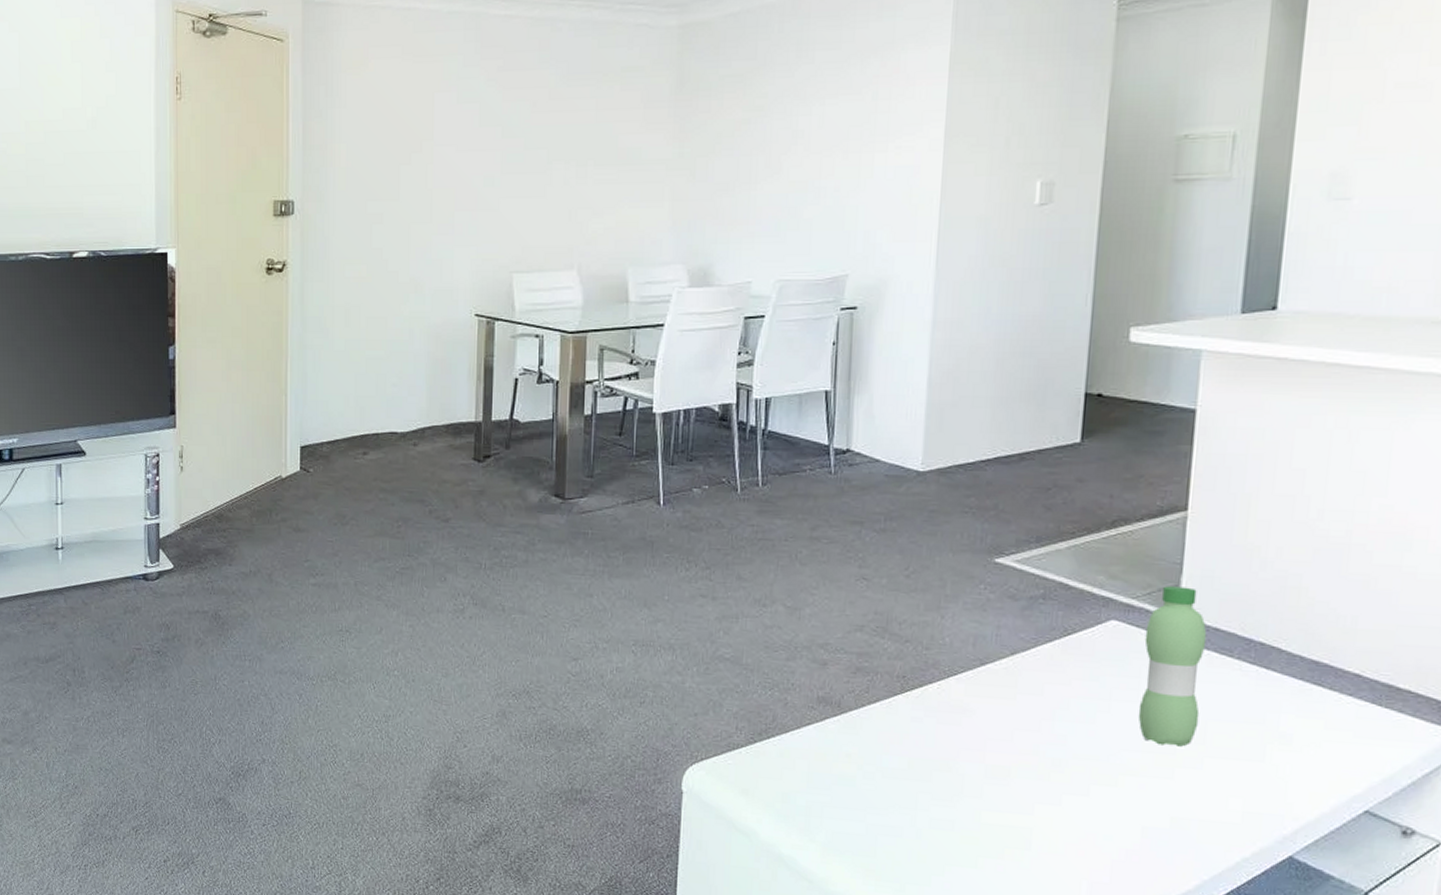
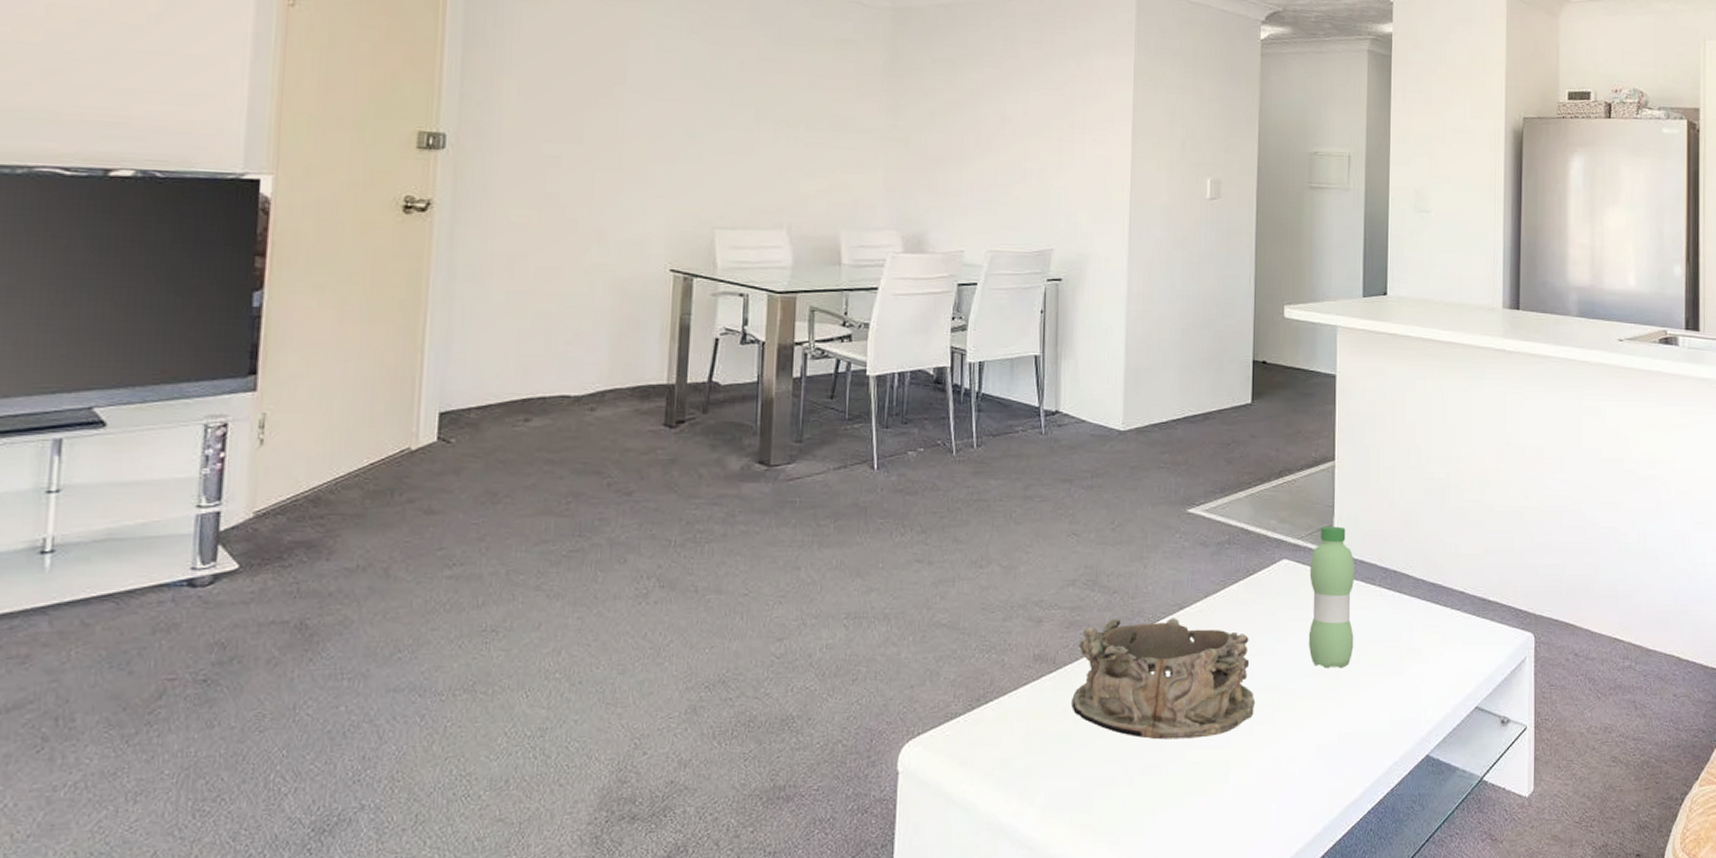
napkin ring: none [856,668,1066,801] -> present [1072,618,1254,740]

